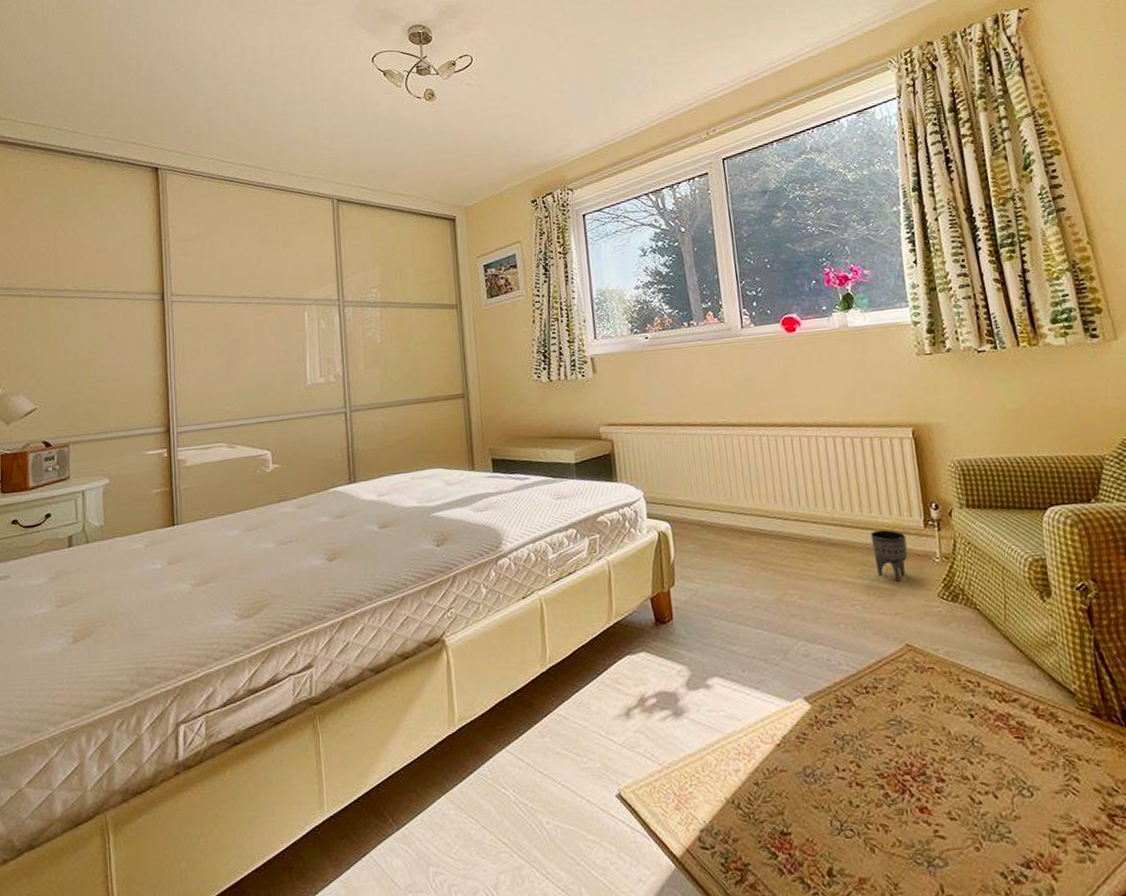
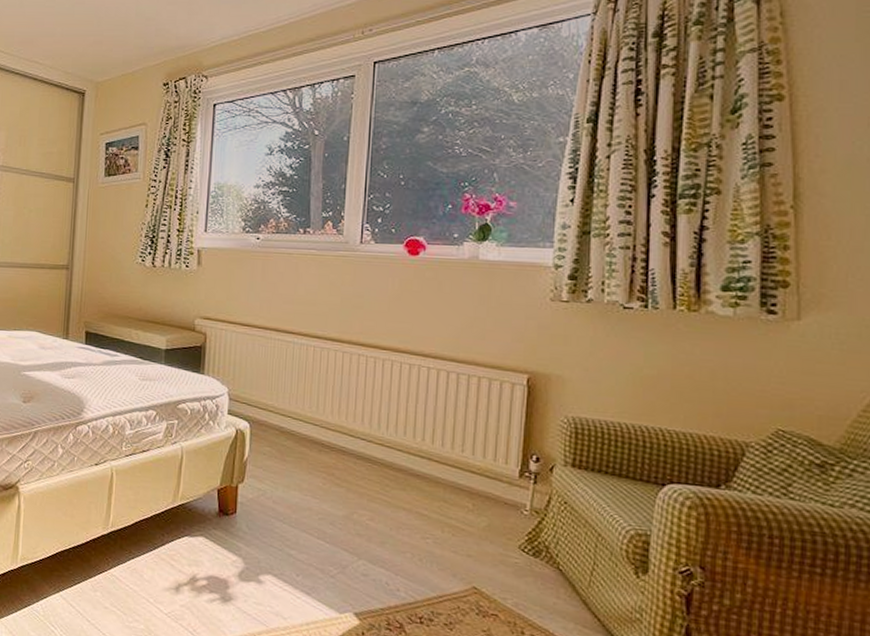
planter: present [870,530,908,582] -> none [457,470,497,525]

